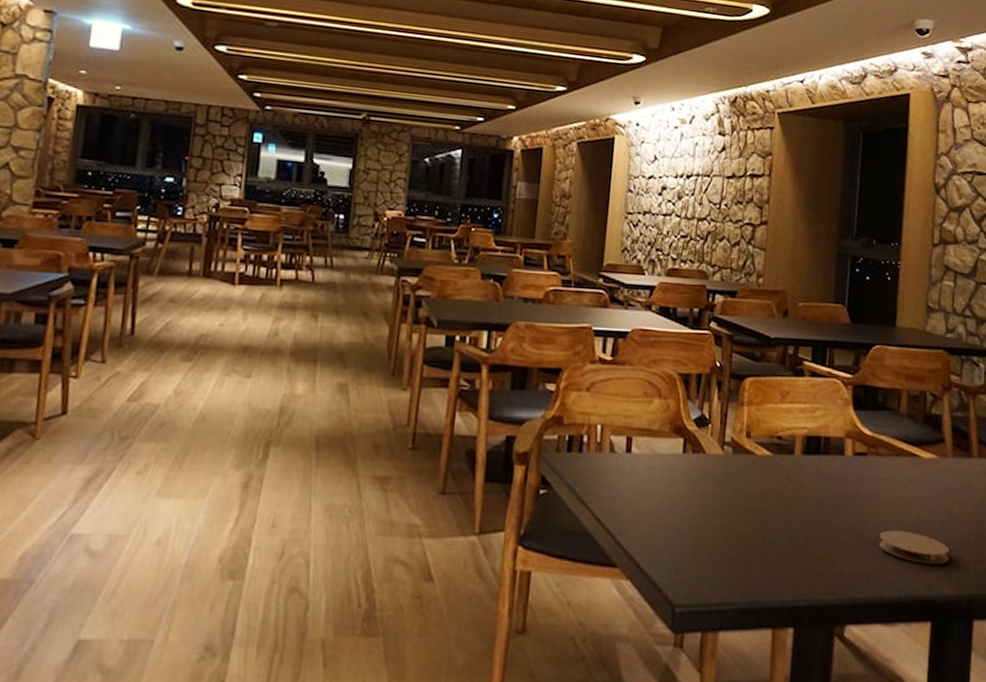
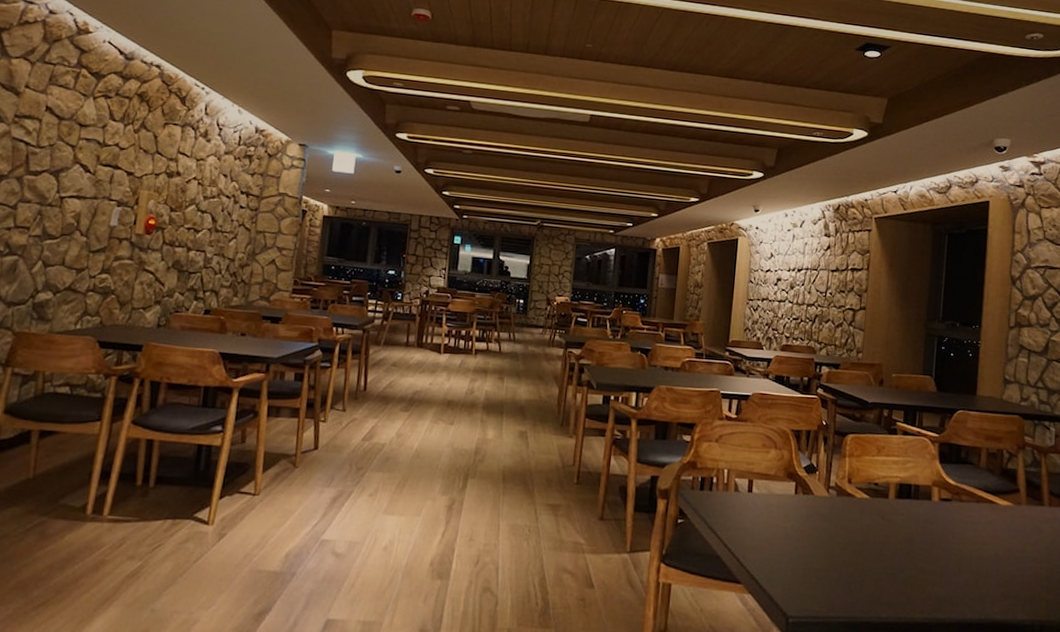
coaster: present [879,530,950,565] -> none [962,563,1023,594]

